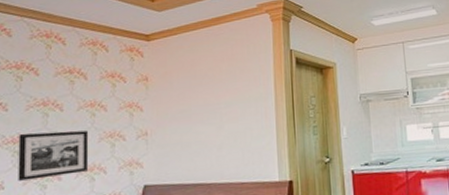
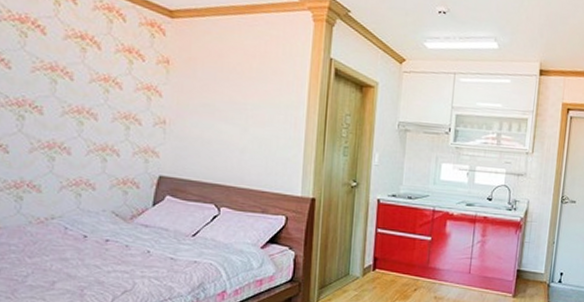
picture frame: present [18,130,89,181] -> none [23,97,102,151]

